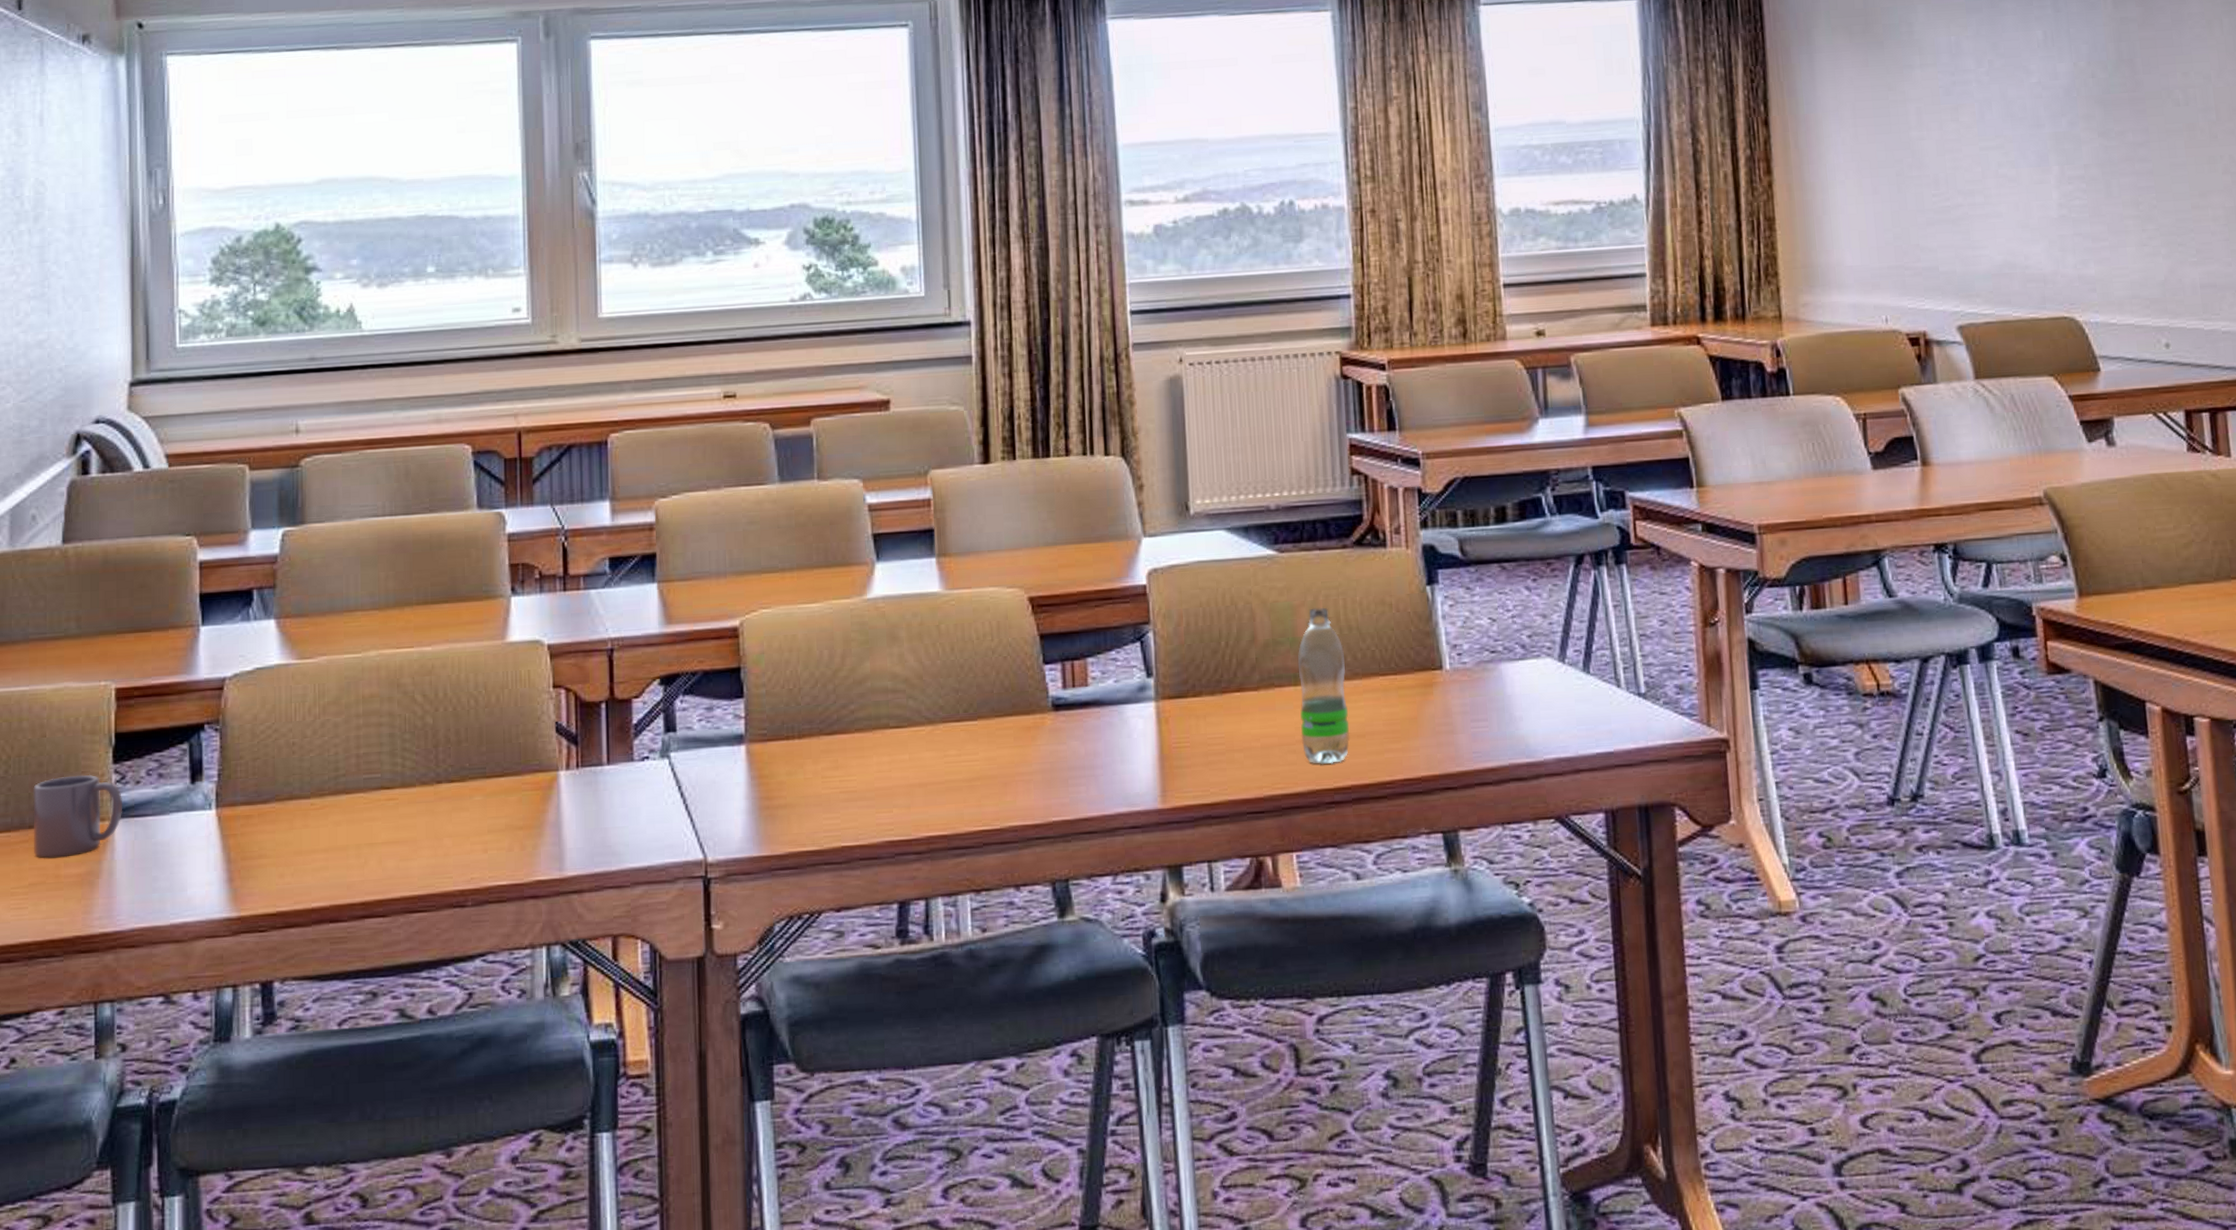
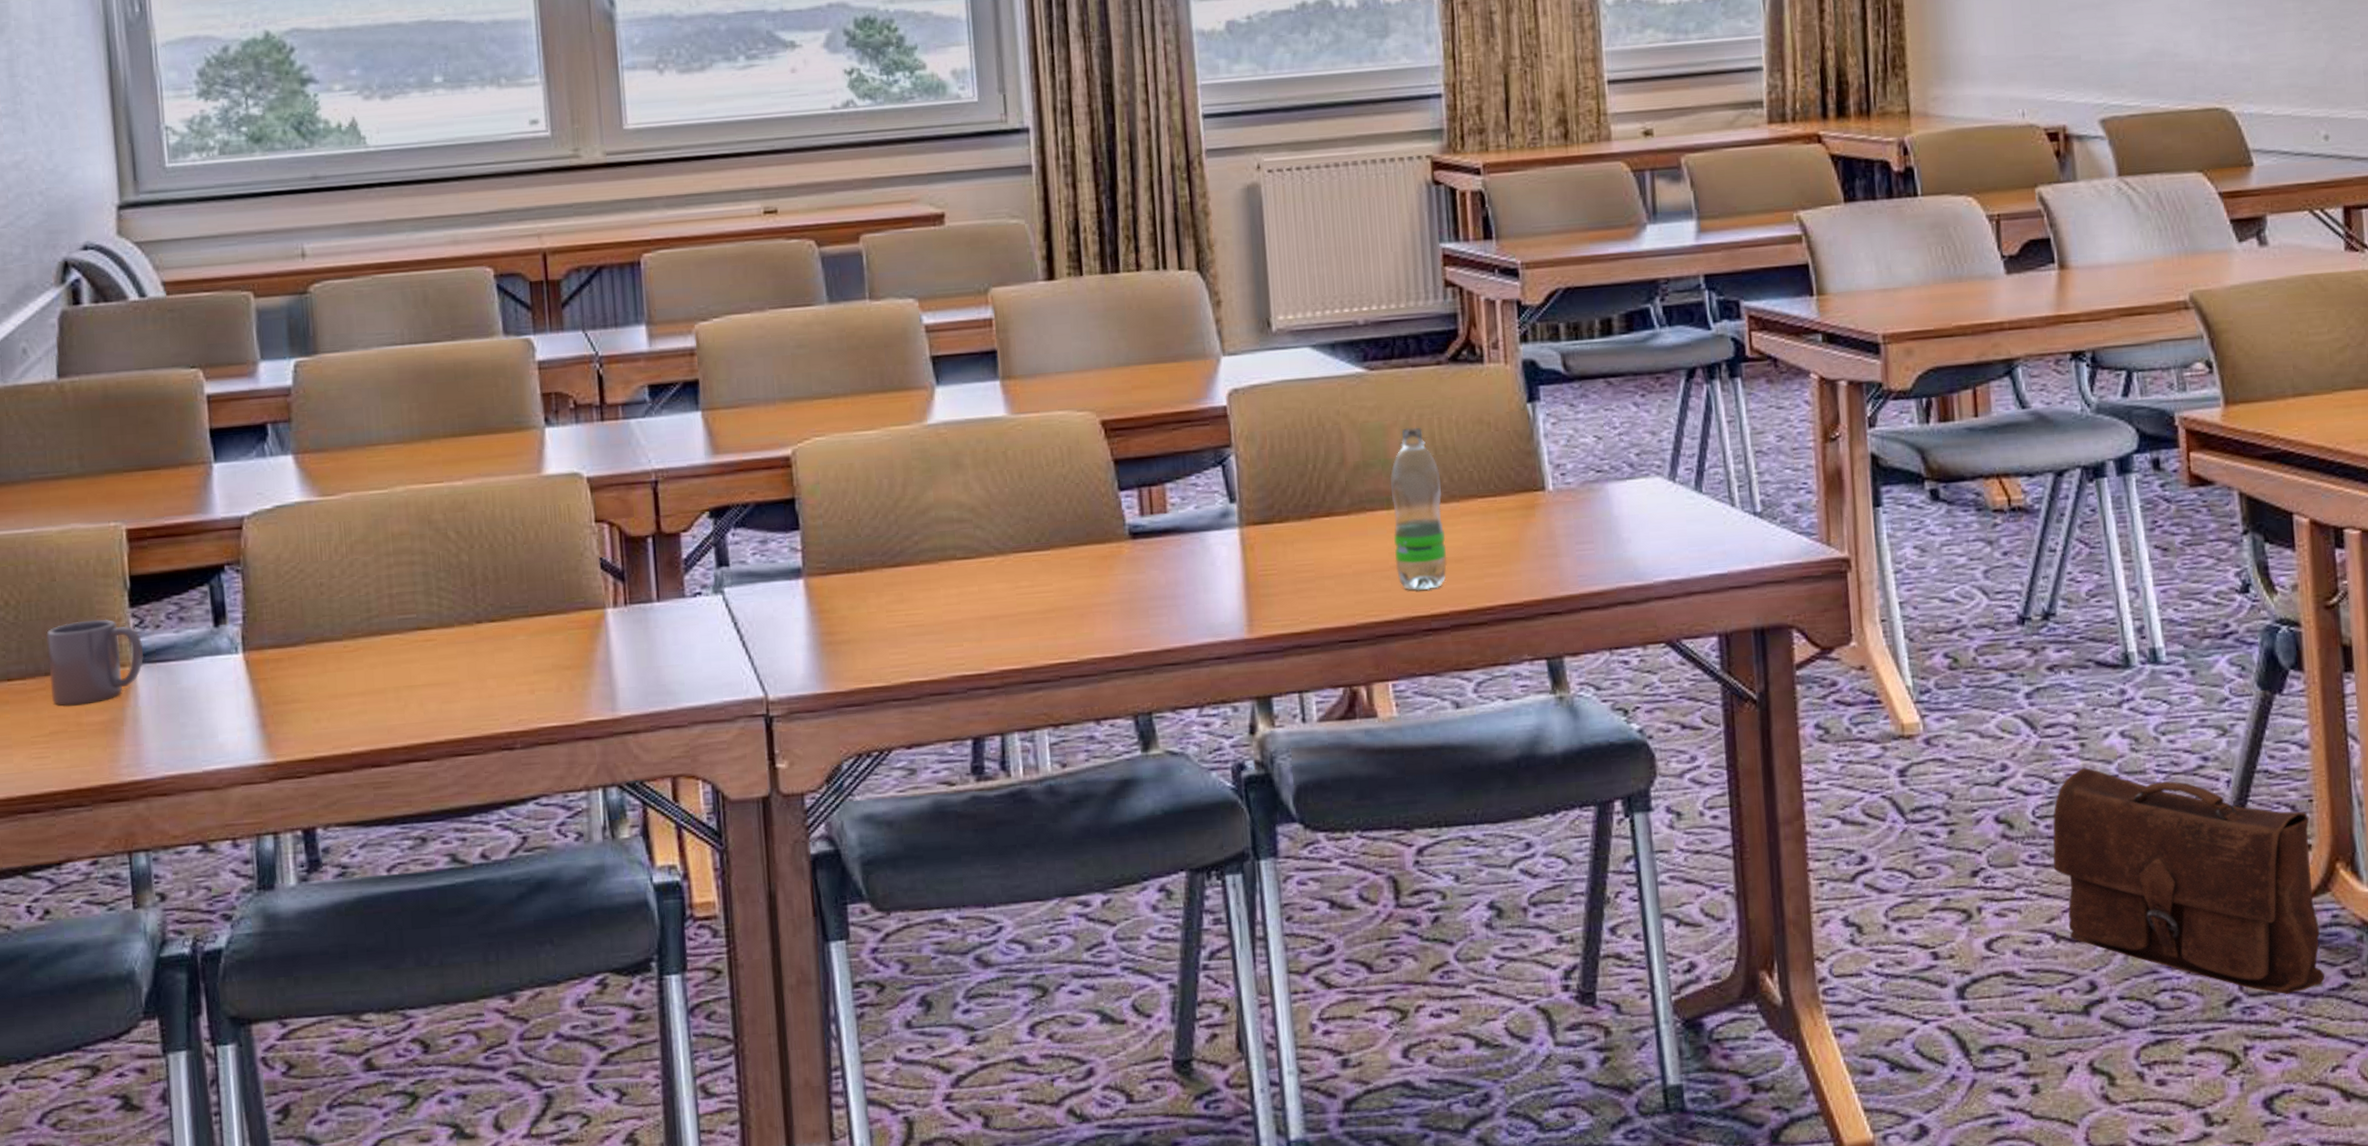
briefcase: none [1924,946,2188,1176] -> present [2053,767,2325,994]

